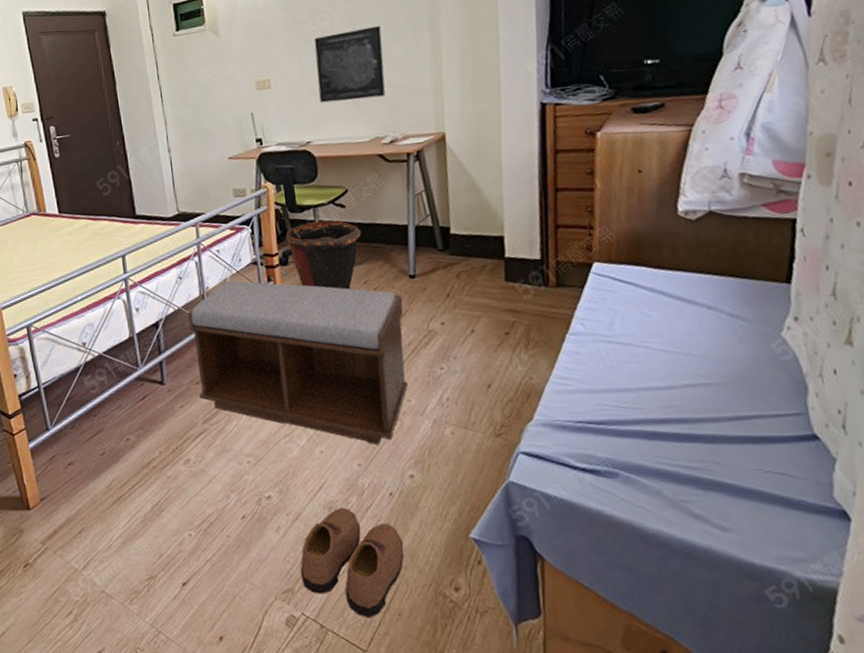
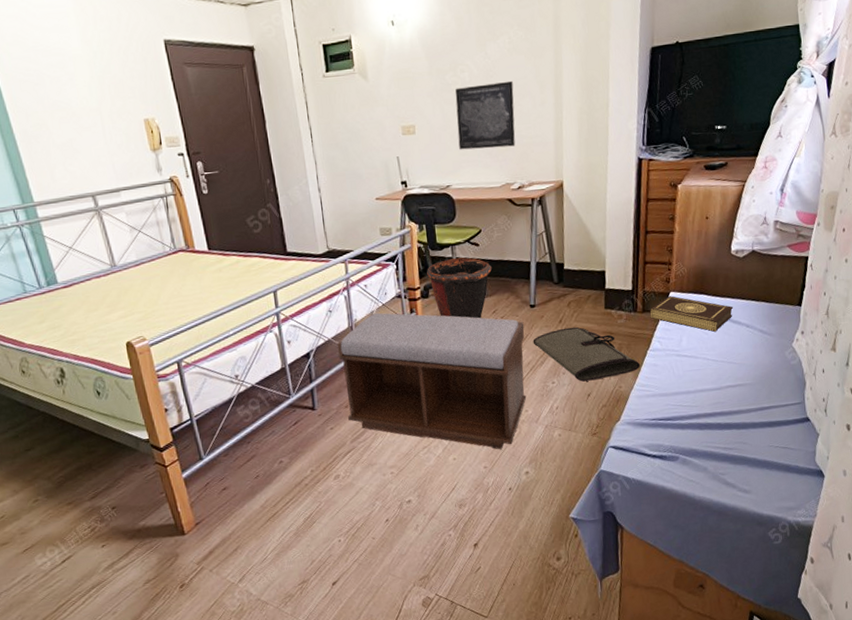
shoe: present [300,507,404,619] -> none [435,503,519,591]
tool roll: none [414,302,558,369] -> present [533,327,641,382]
book: none [567,267,687,314] -> present [650,296,734,332]

